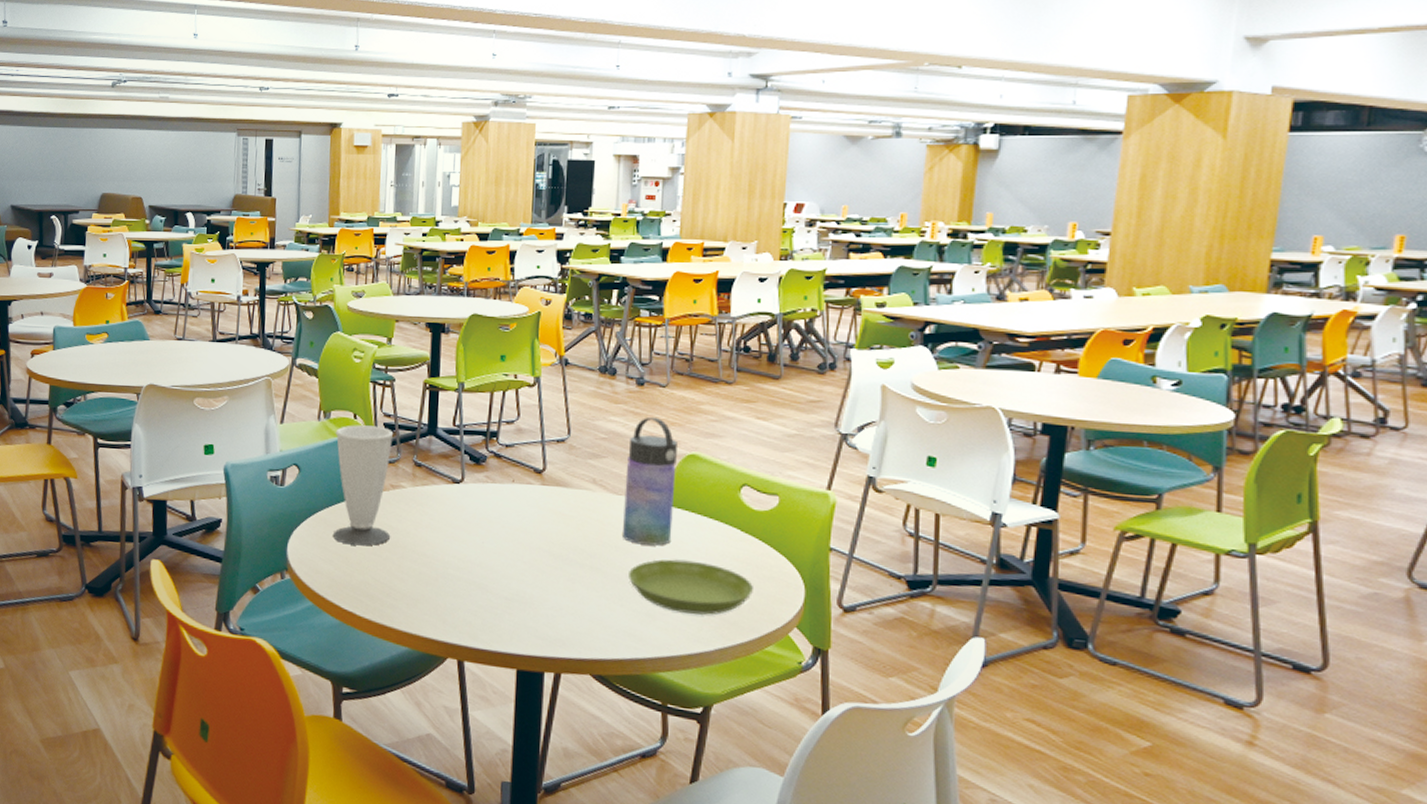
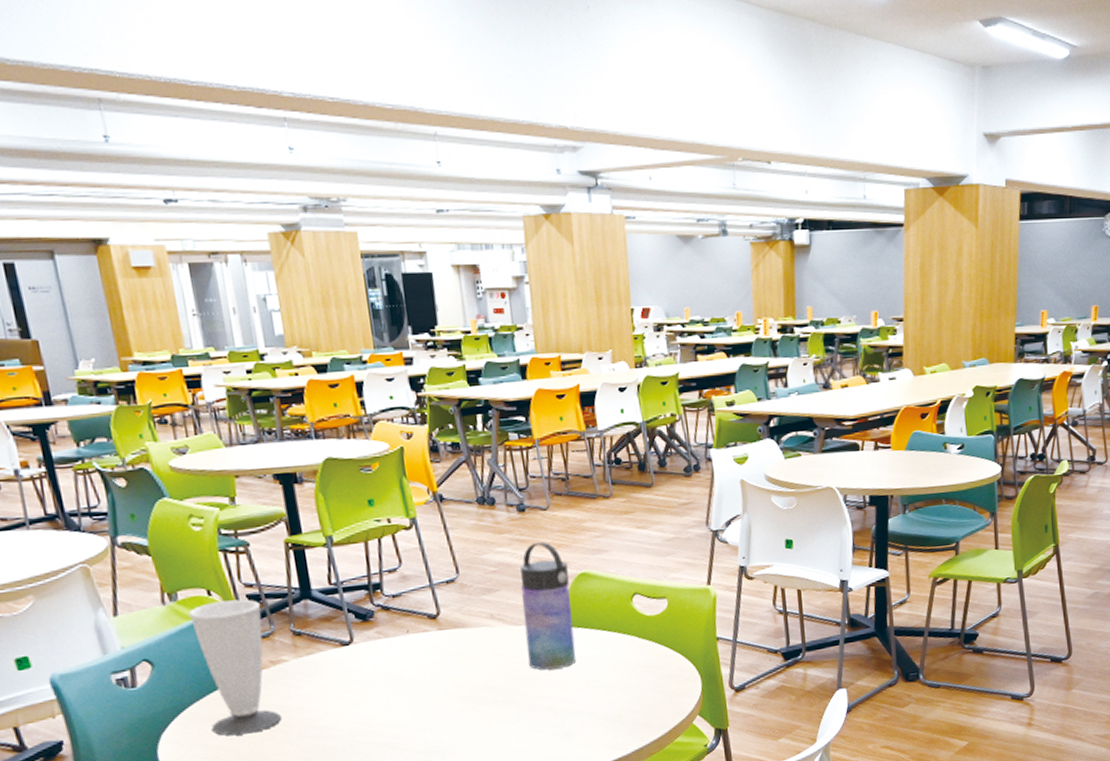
saucer: present [629,559,753,616] -> none [541,674,657,726]

